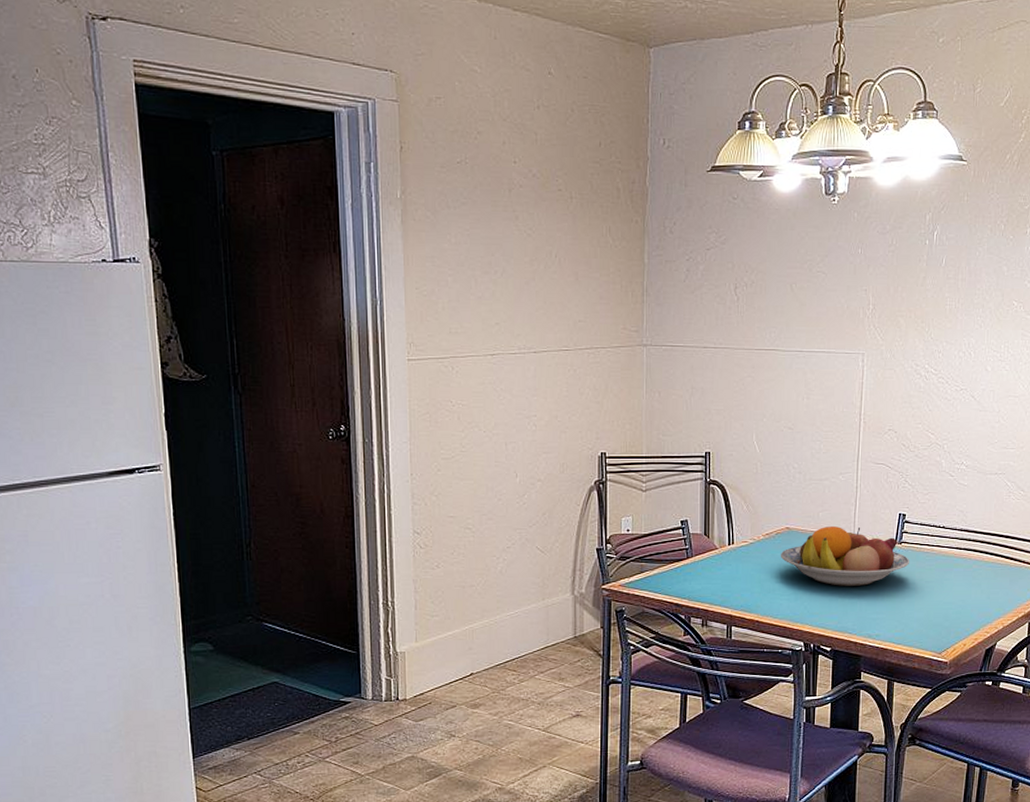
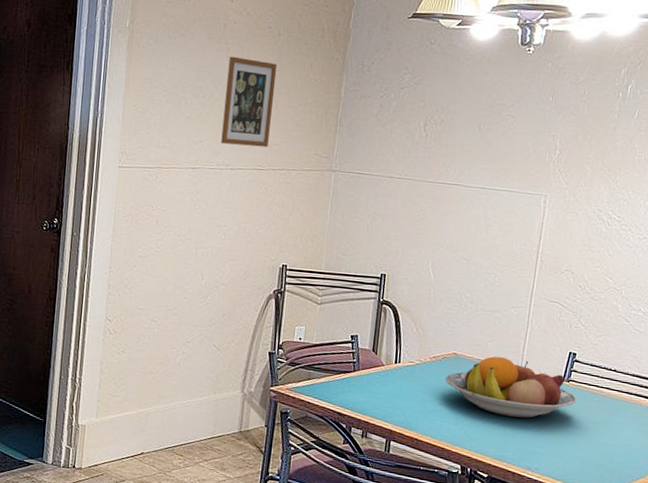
picture frame: none [519,225,573,325] -> present [221,56,278,148]

